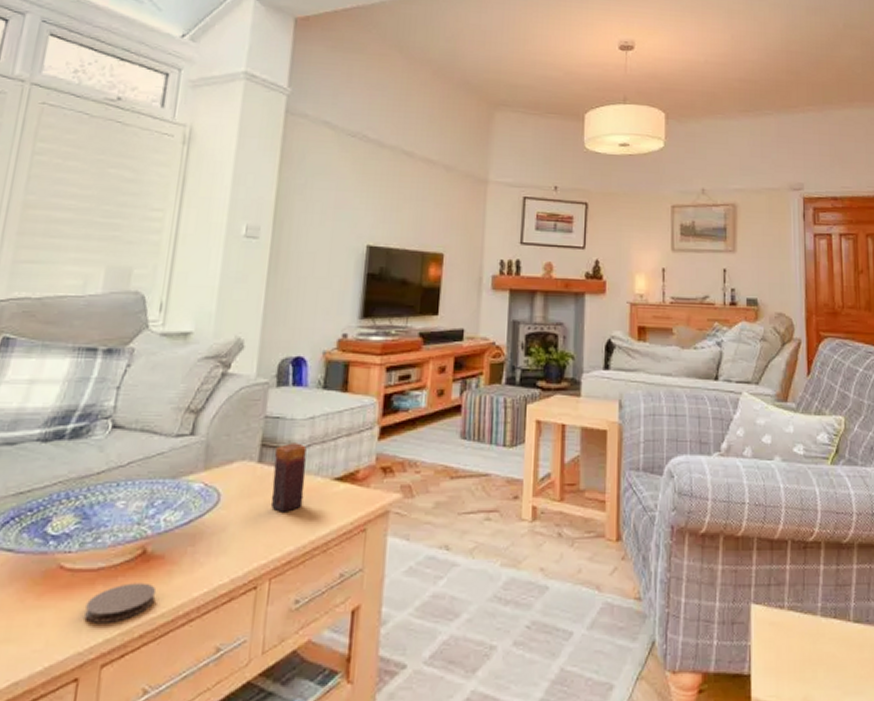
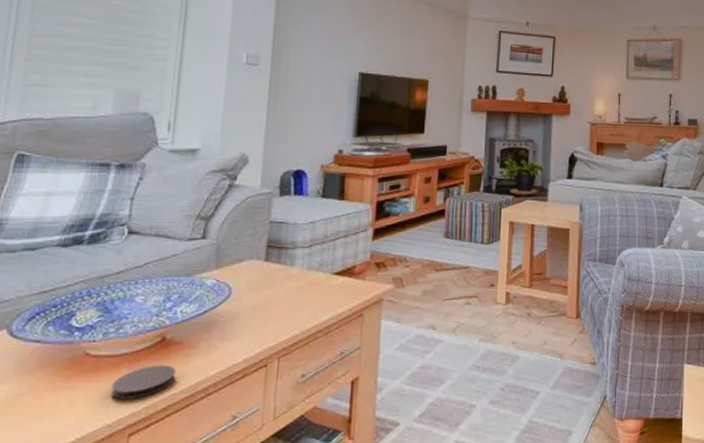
candle: present [270,442,307,512] -> none [277,244,309,303]

